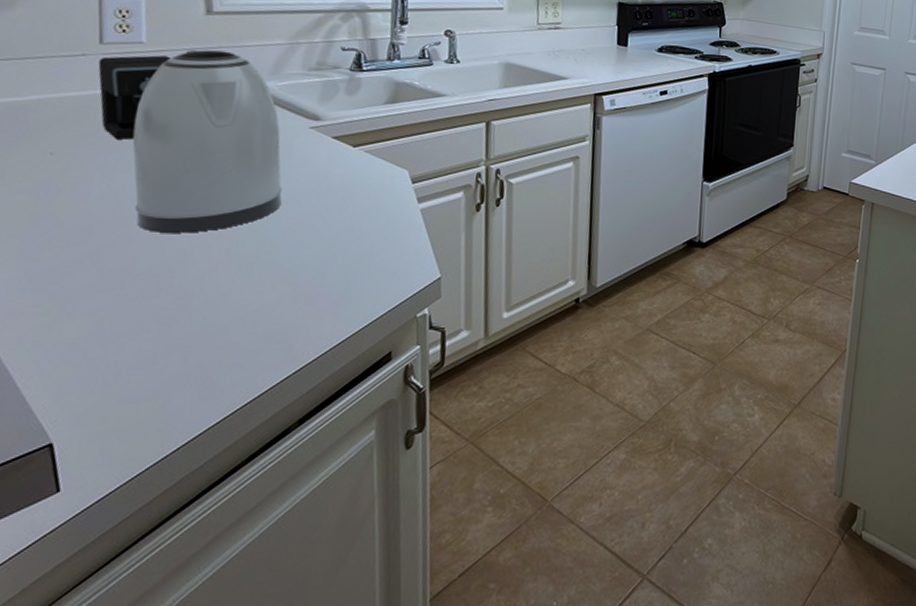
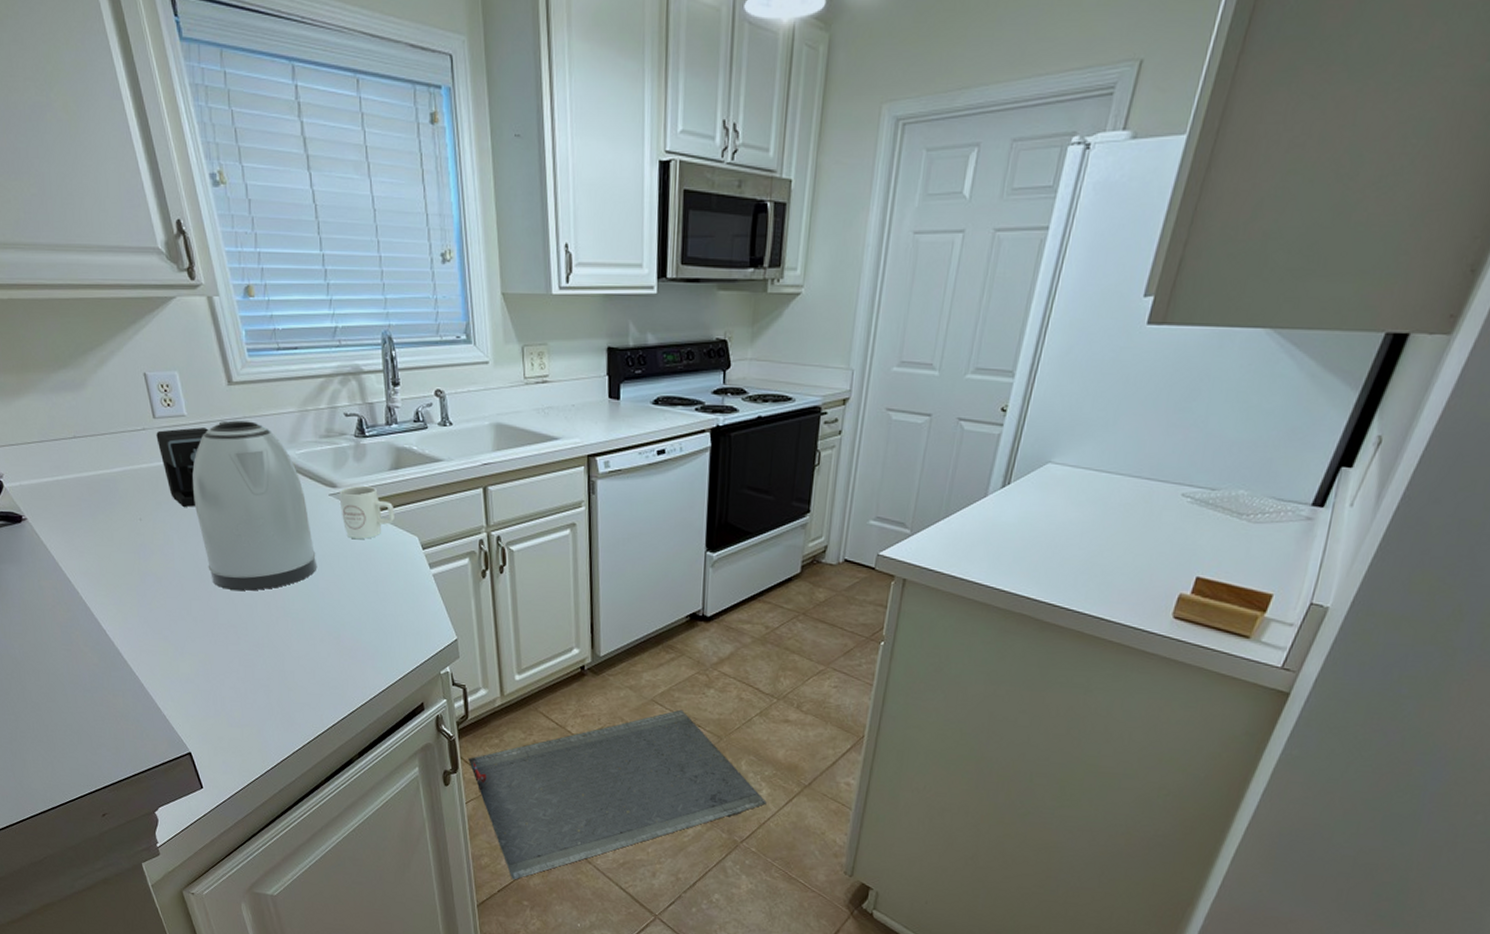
mug: none [320,118,386,174] -> present [339,485,396,540]
door mat: none [439,337,759,558] -> present [469,709,767,880]

